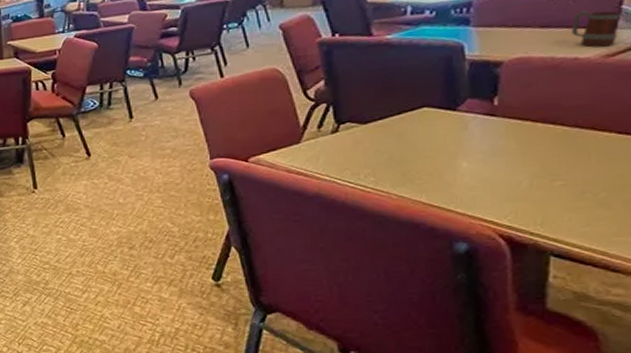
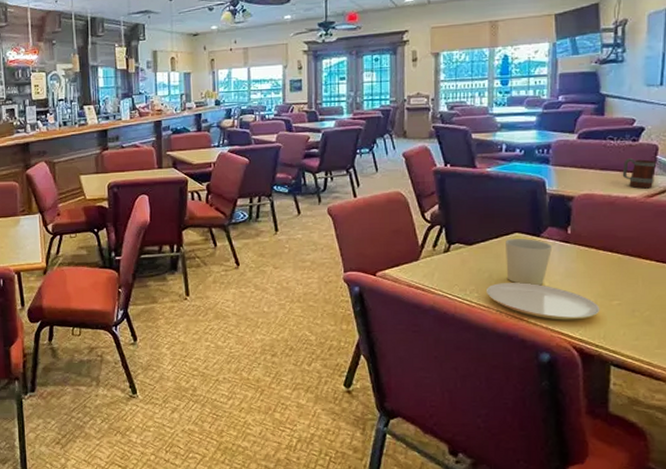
plate: none [386,163,537,205] -> present [487,282,600,320]
dixie cup: none [411,113,474,167] -> present [506,238,553,286]

